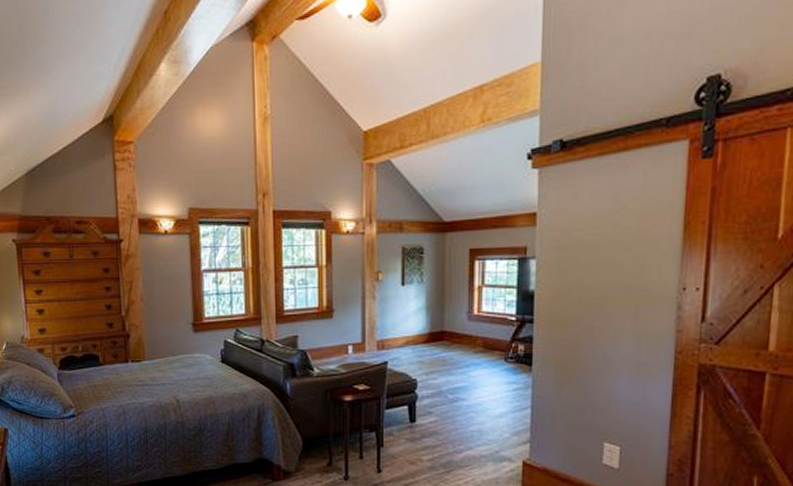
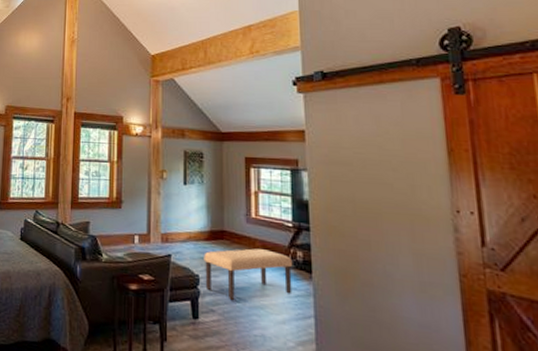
bench: none [422,347,514,401] -> present [204,248,293,301]

